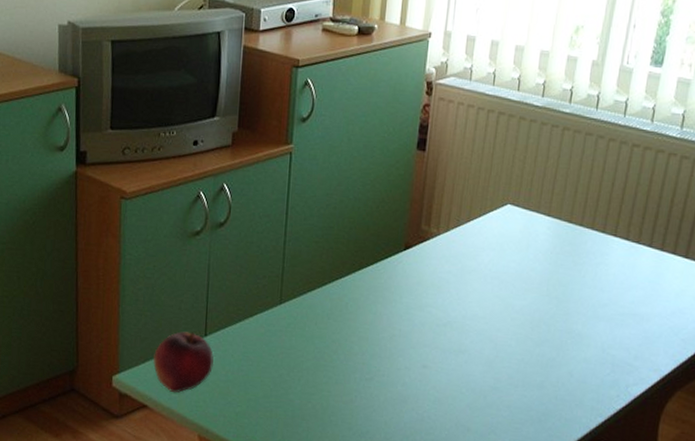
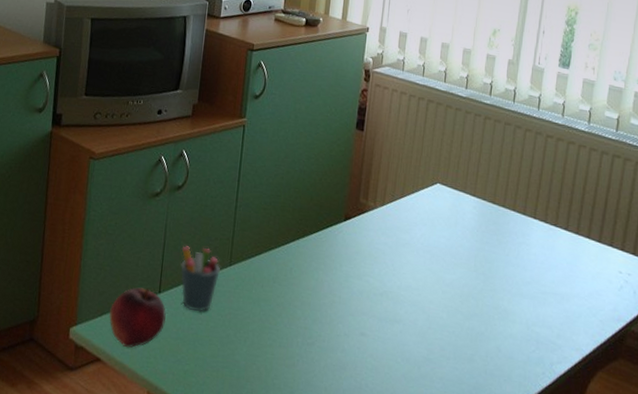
pen holder: none [227,286,271,353] -> present [180,246,221,312]

